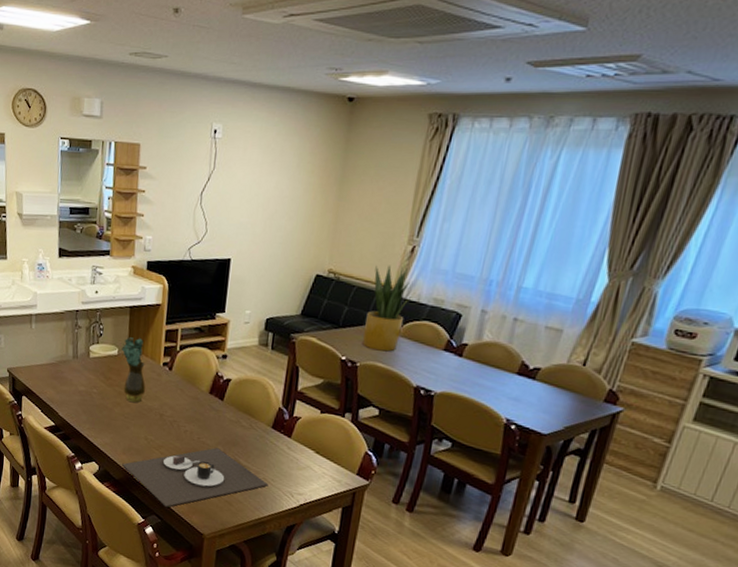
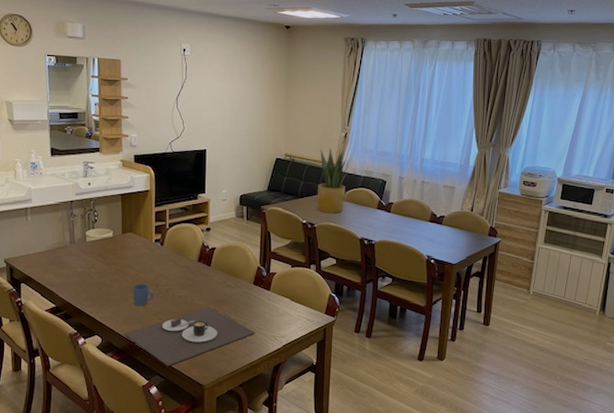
vase: present [121,335,146,403] -> none [116,219,141,277]
mug: none [134,410,158,437] -> present [132,283,154,306]

